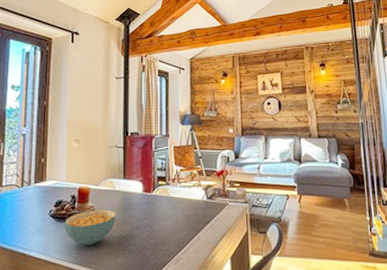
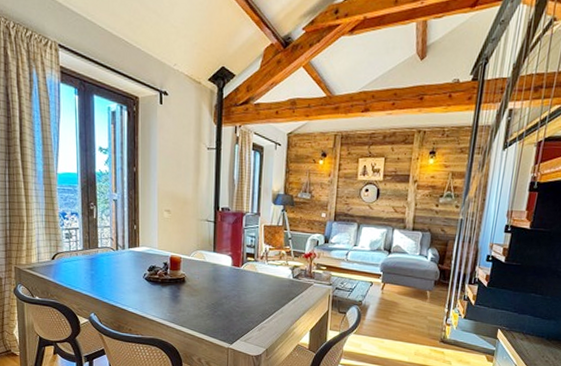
cereal bowl: present [65,209,115,246] -> none [158,277,205,308]

